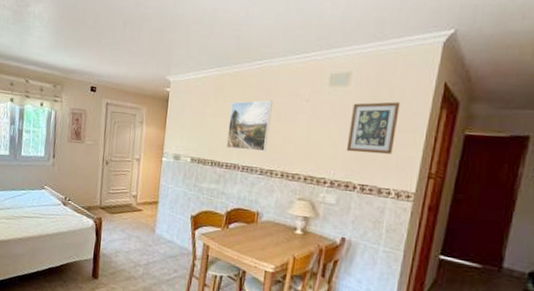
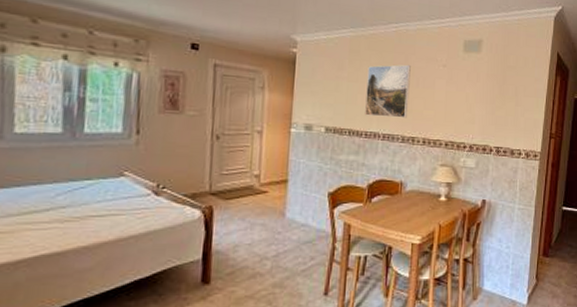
picture frame: present [346,101,400,154] -> none [482,68,524,118]

